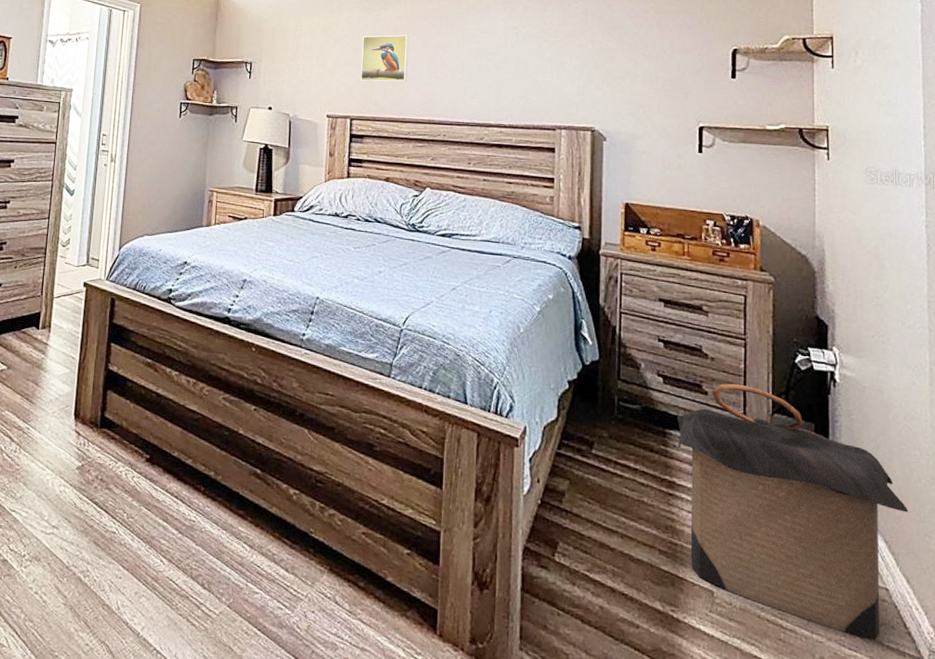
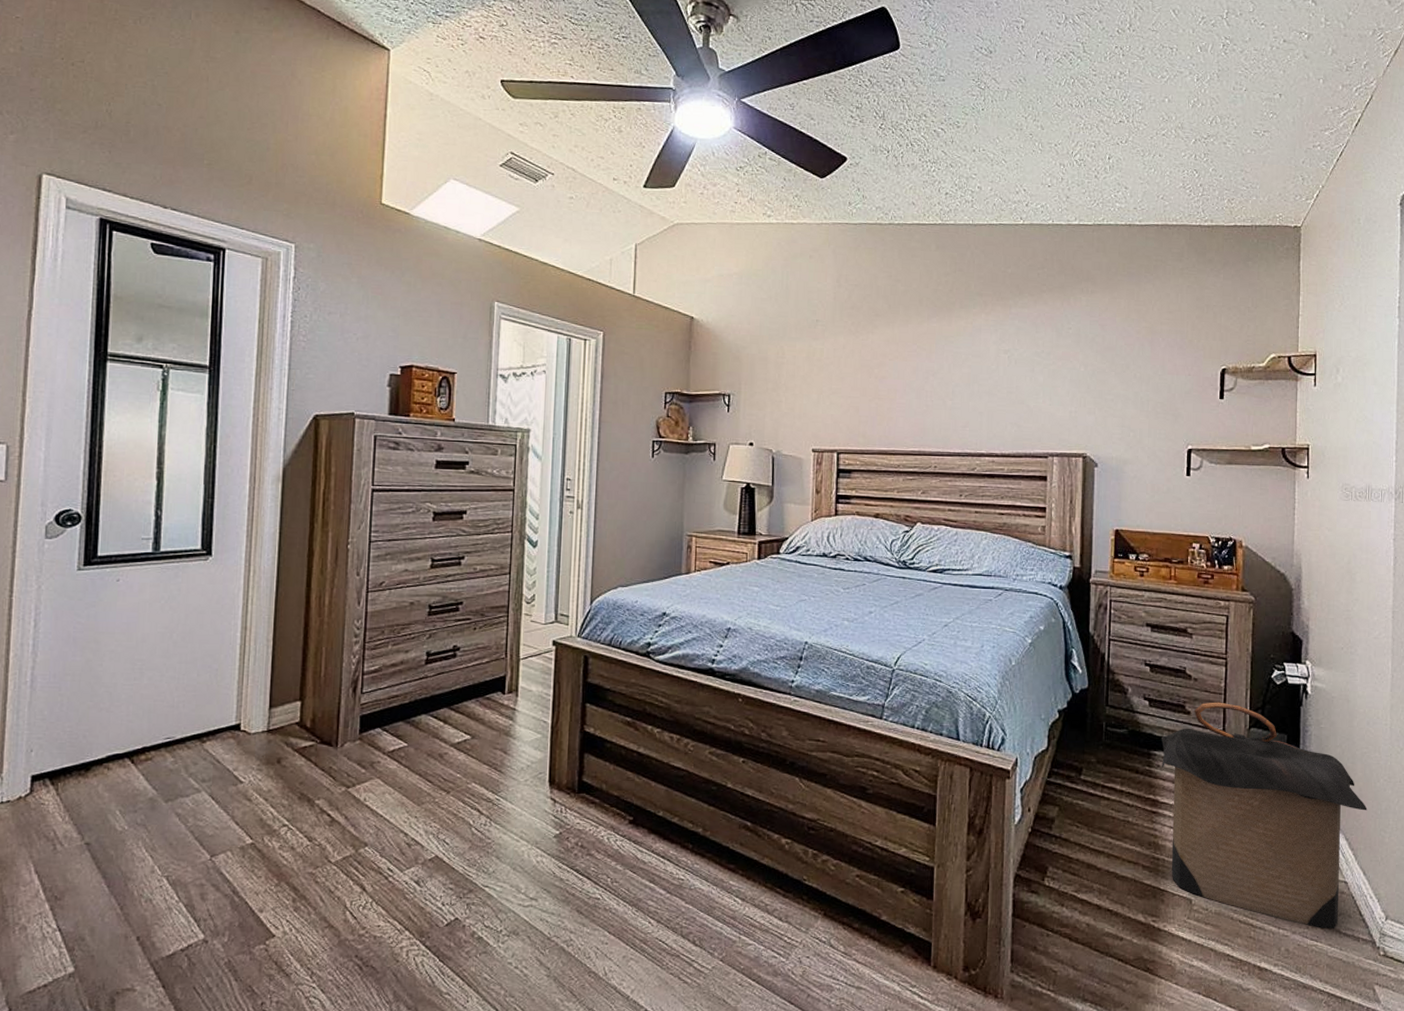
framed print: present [361,35,409,83] -> none [847,361,898,413]

